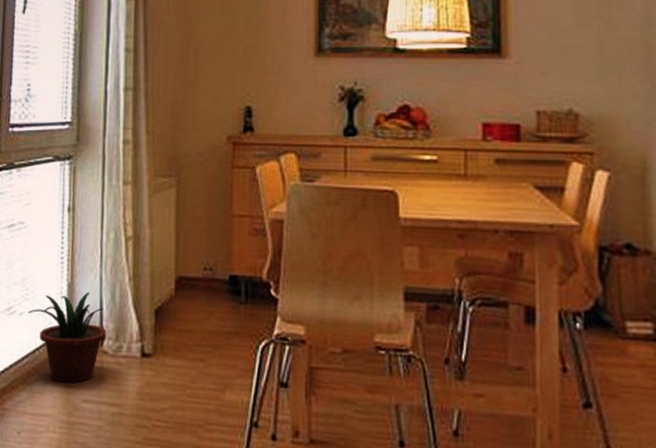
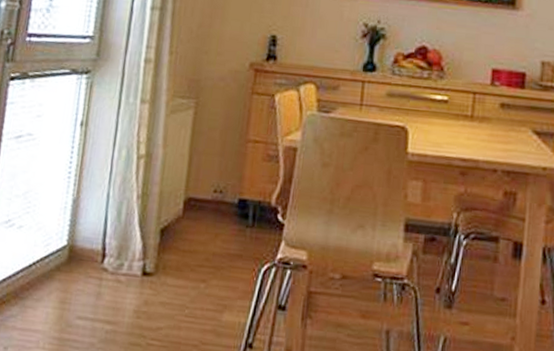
potted plant: present [28,292,107,383] -> none [28,208,109,299]

